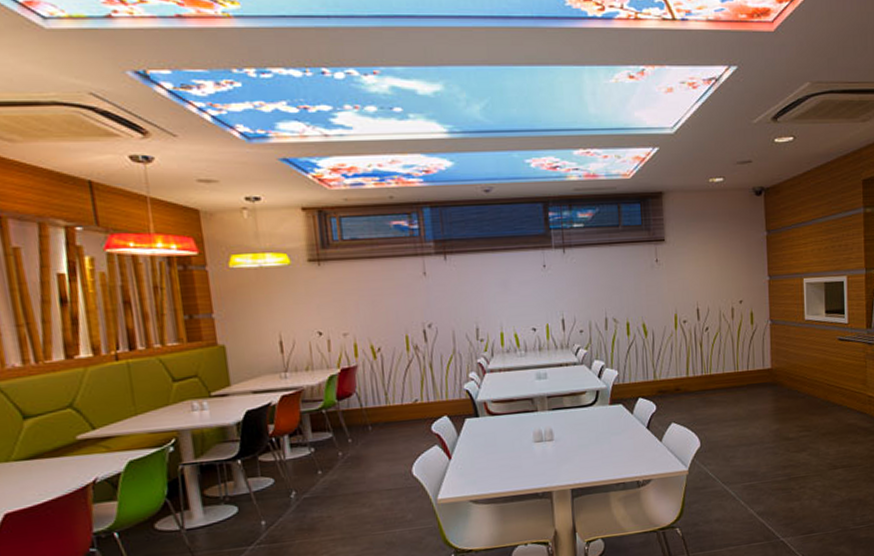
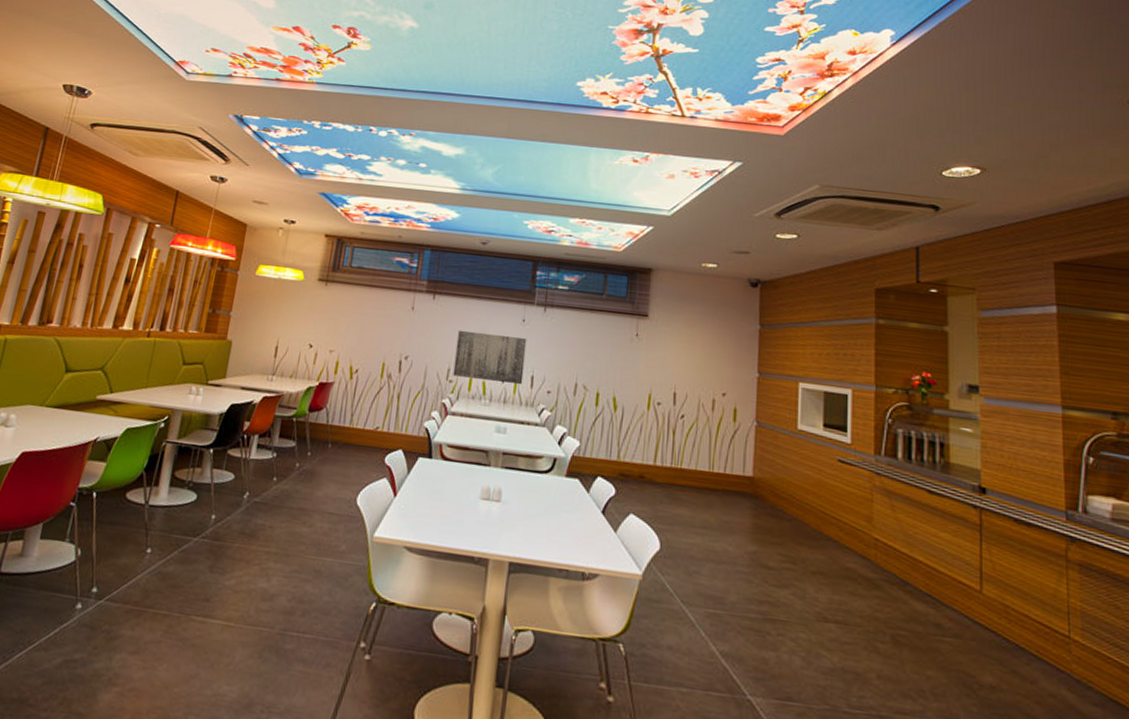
wall art: none [478,282,555,334] -> present [453,330,527,385]

